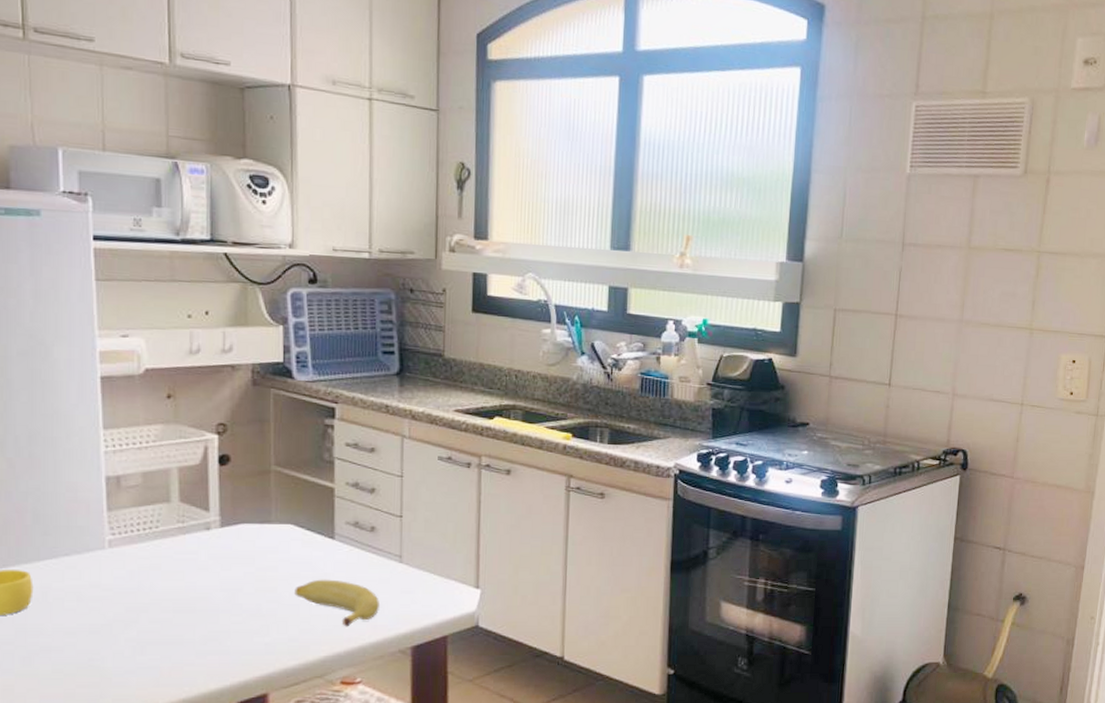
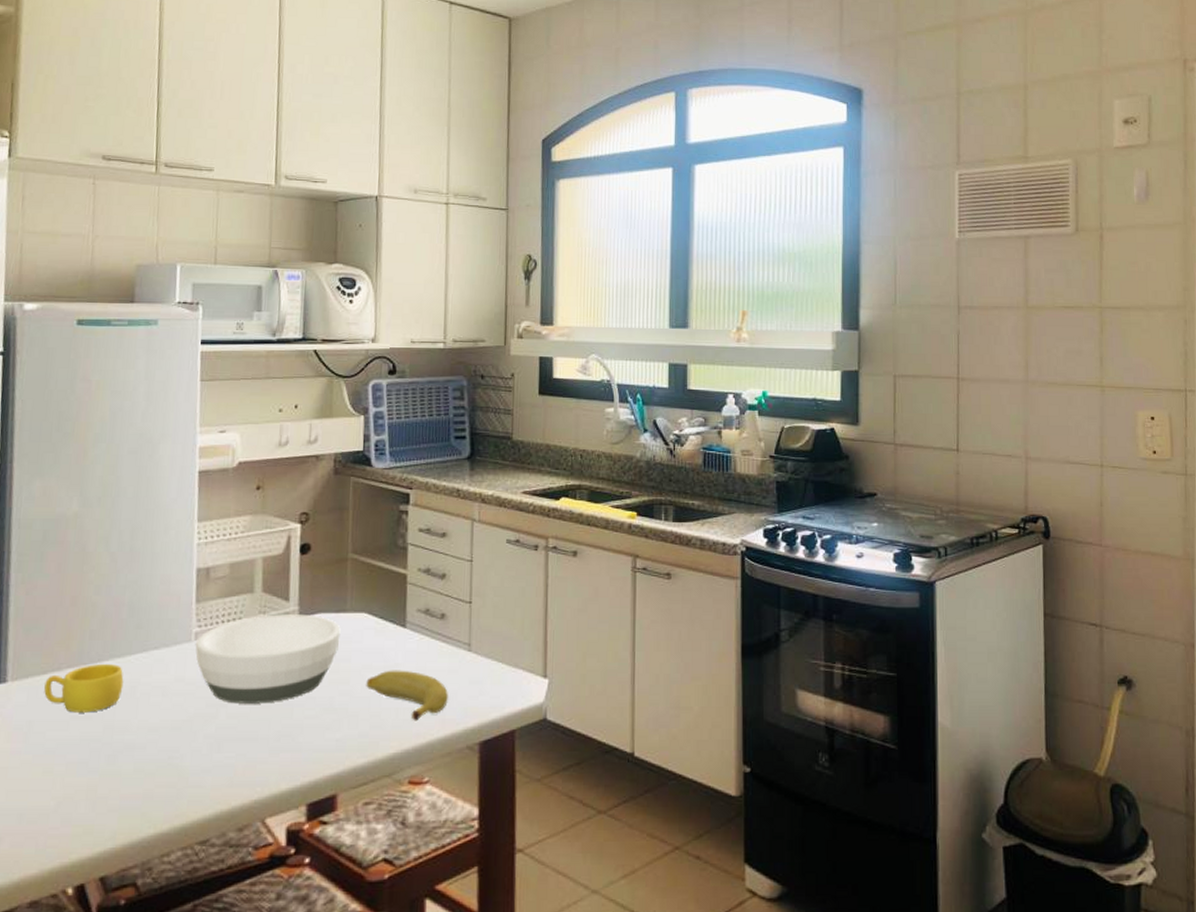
bowl: none [109,524,266,609] -> present [195,614,341,704]

